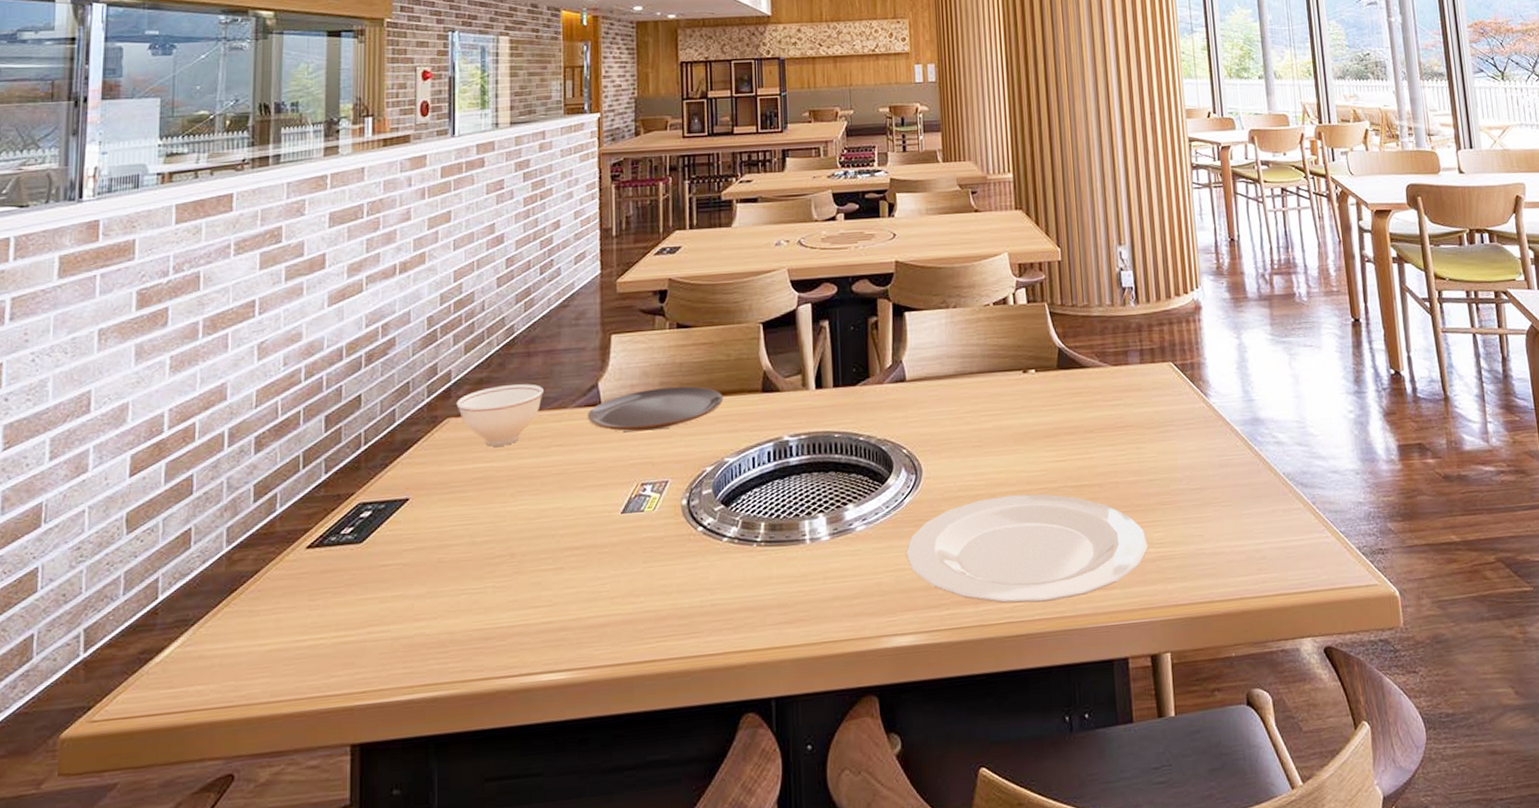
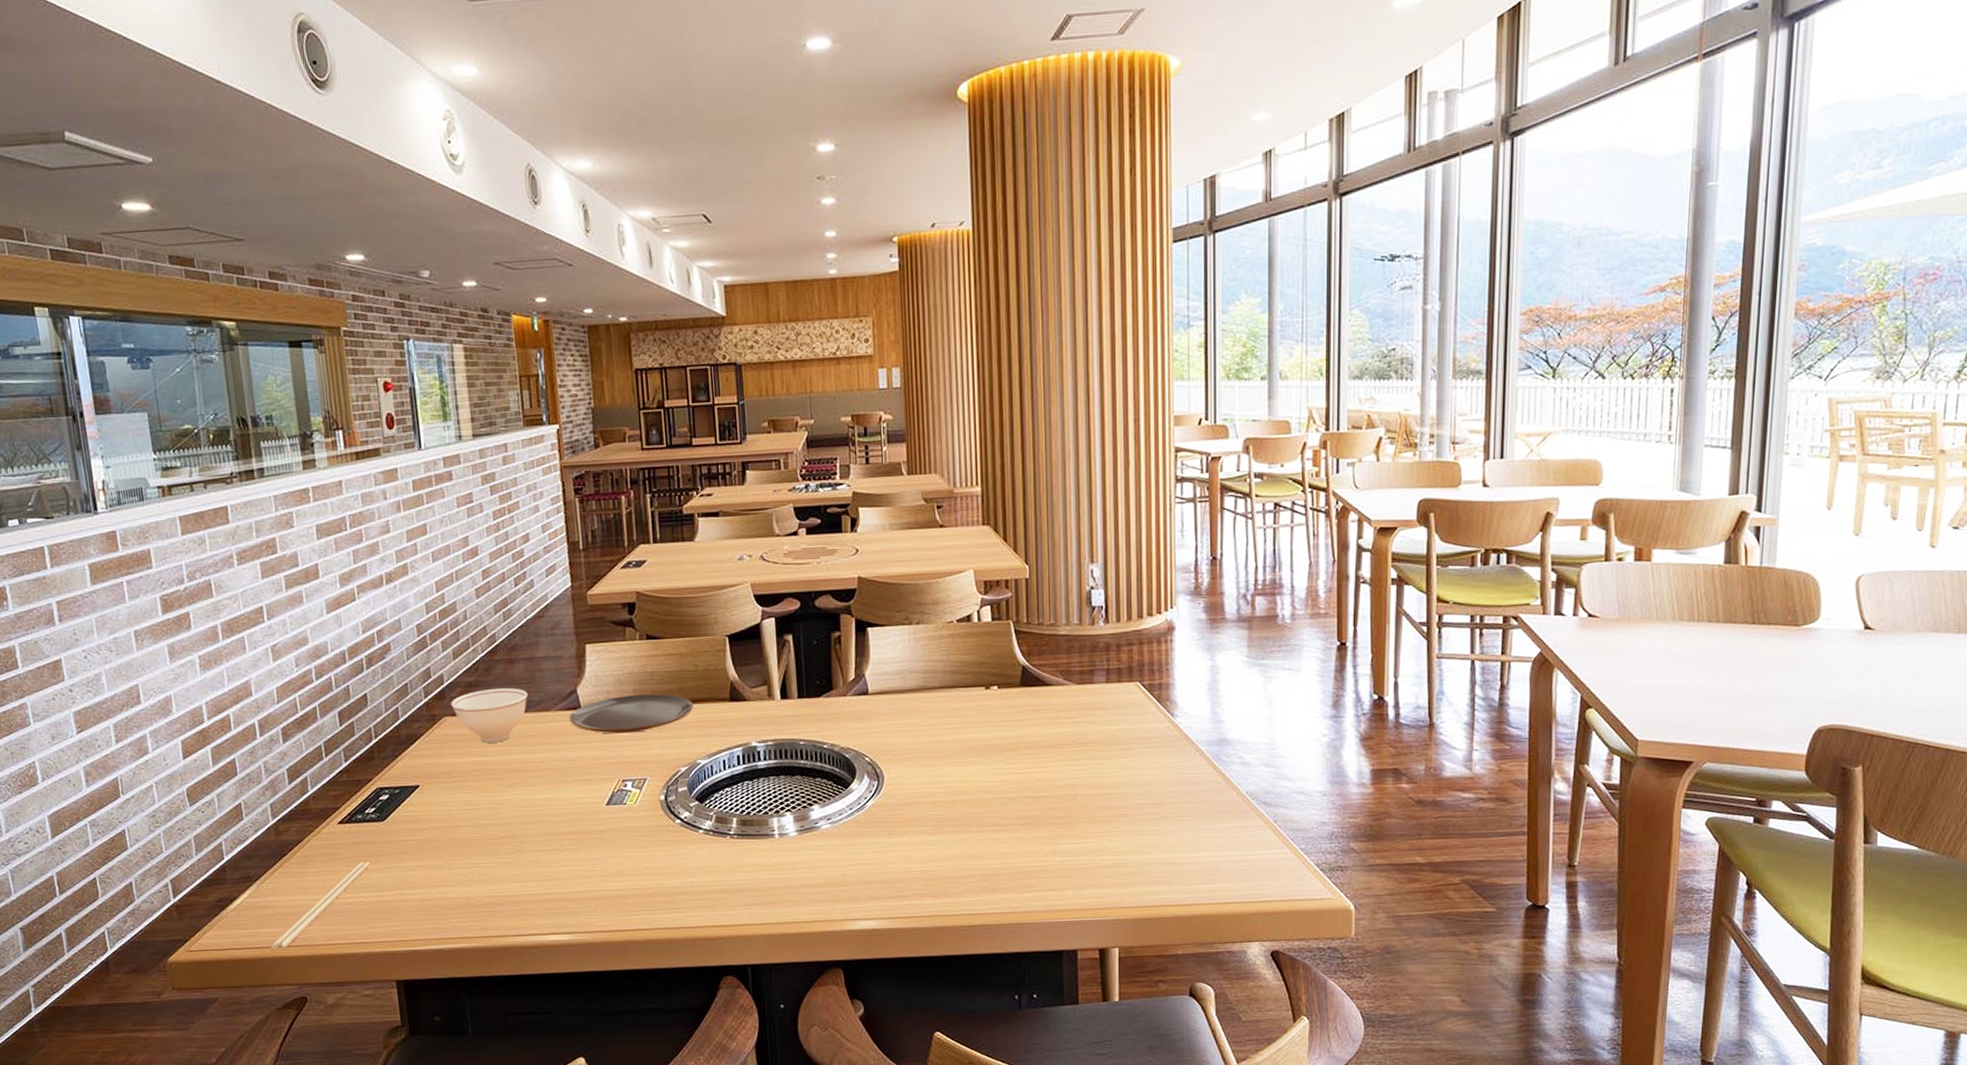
chopsticks: none [197,594,339,714] -> present [270,862,371,950]
plate: present [906,494,1148,604] -> none [868,802,1103,899]

